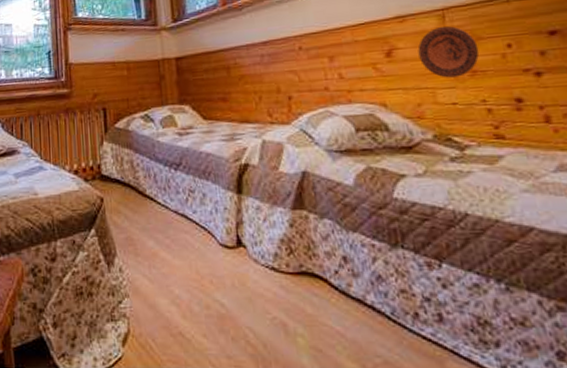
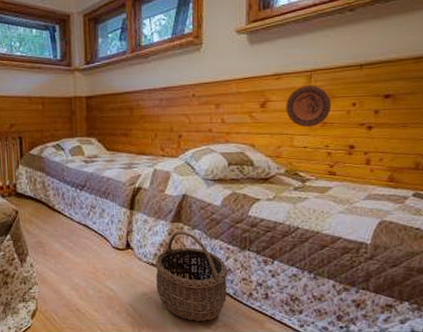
wicker basket: none [276,221,383,355] -> present [155,231,228,321]

